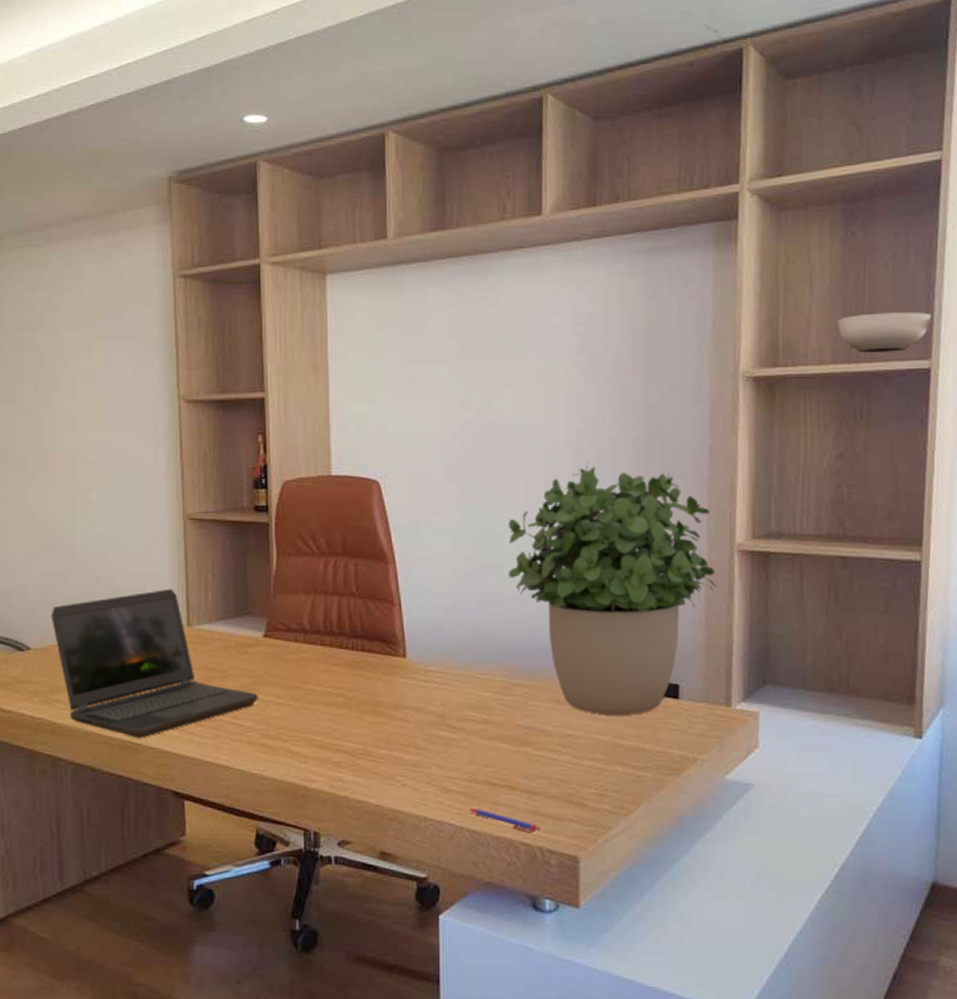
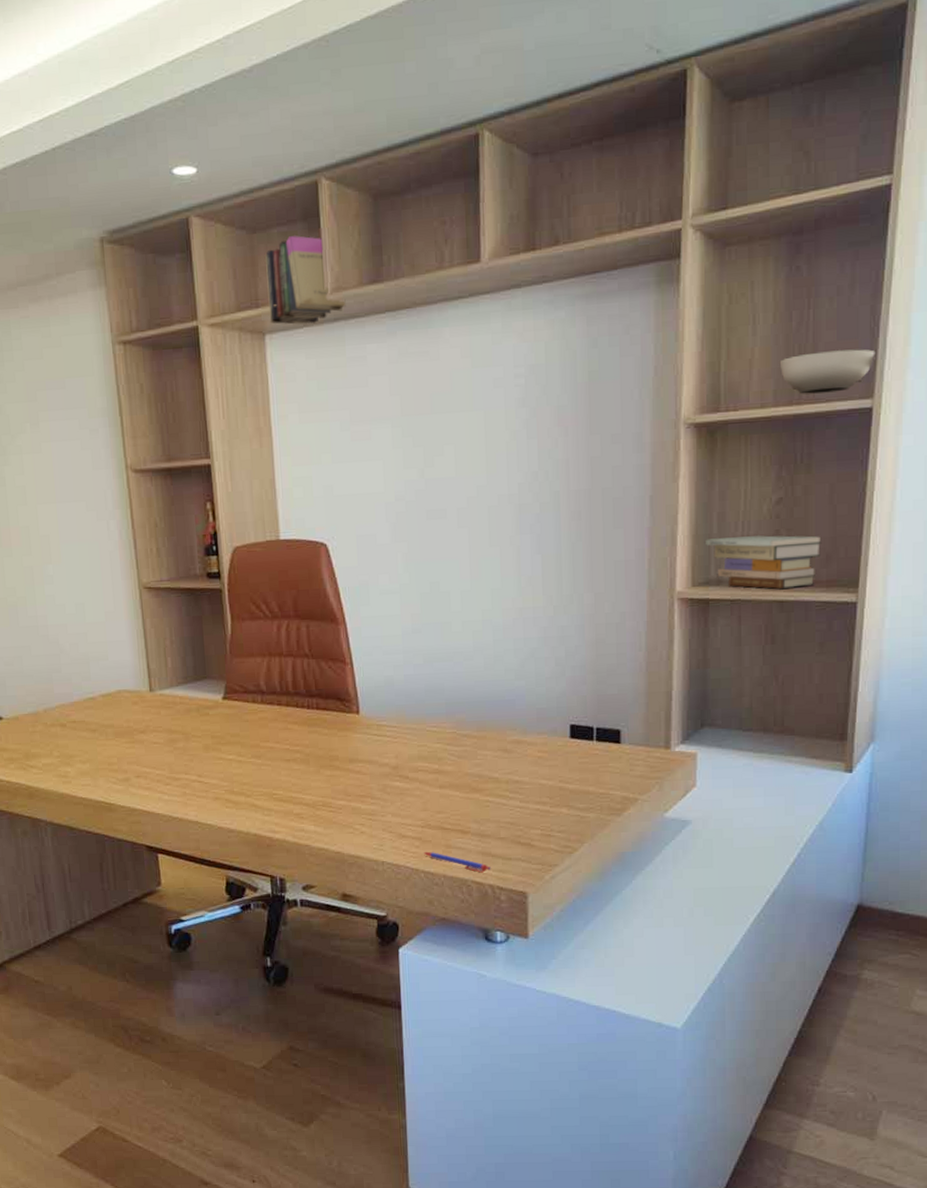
laptop computer: present [51,588,259,738] -> none [19,656,222,799]
books: none [330,183,408,267] -> present [265,236,346,325]
potted plant: present [508,459,716,716] -> none [453,513,656,761]
books: none [766,490,884,545] -> present [706,535,822,590]

